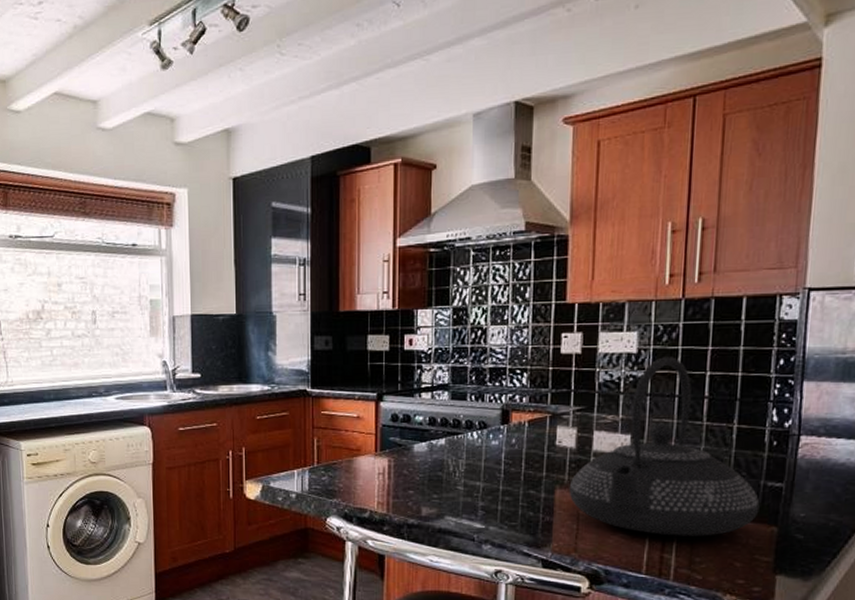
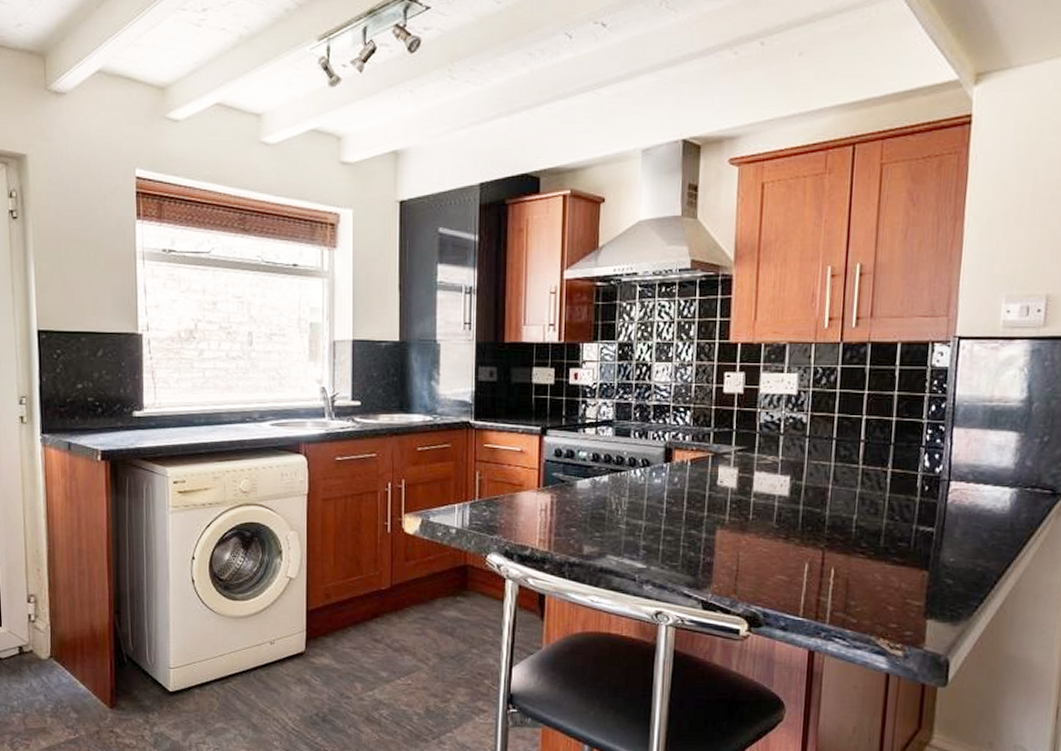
teapot: present [569,357,760,536] -> none [729,399,912,580]

